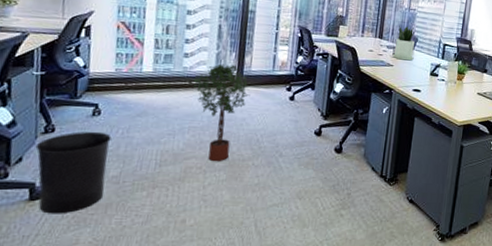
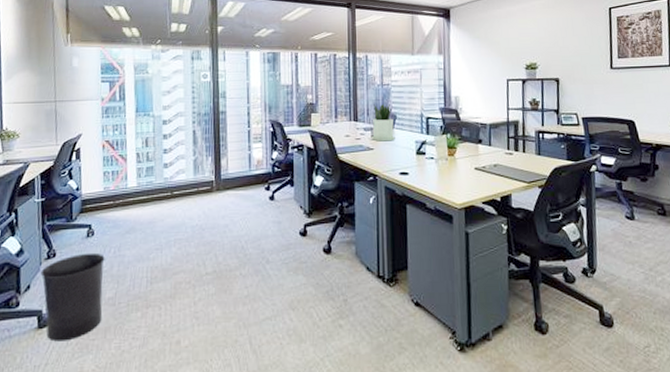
potted tree: present [192,64,250,161] -> none [174,169,230,274]

